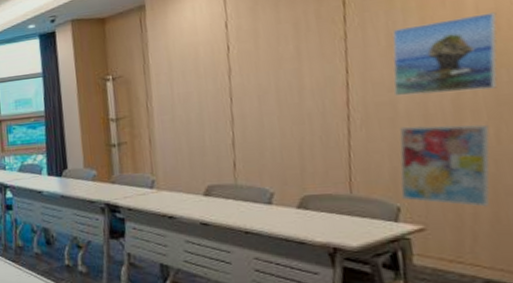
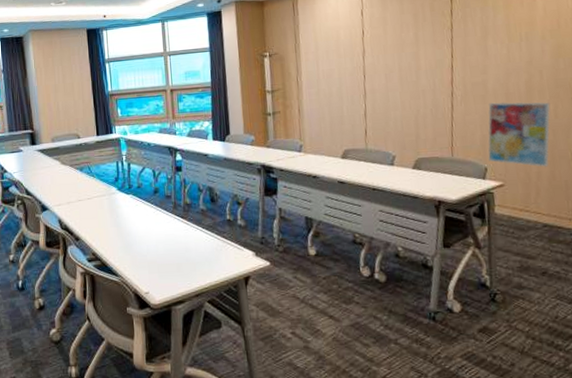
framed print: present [392,12,498,97] -> none [485,13,558,78]

